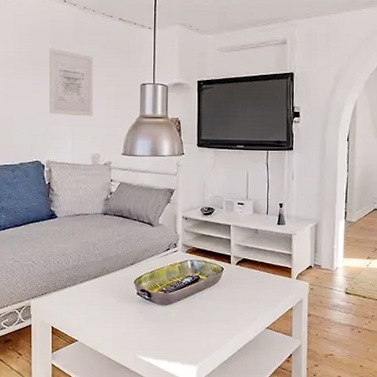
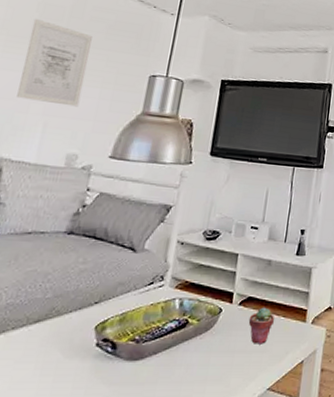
potted succulent: none [245,266,265,295] -> present [248,307,274,344]

